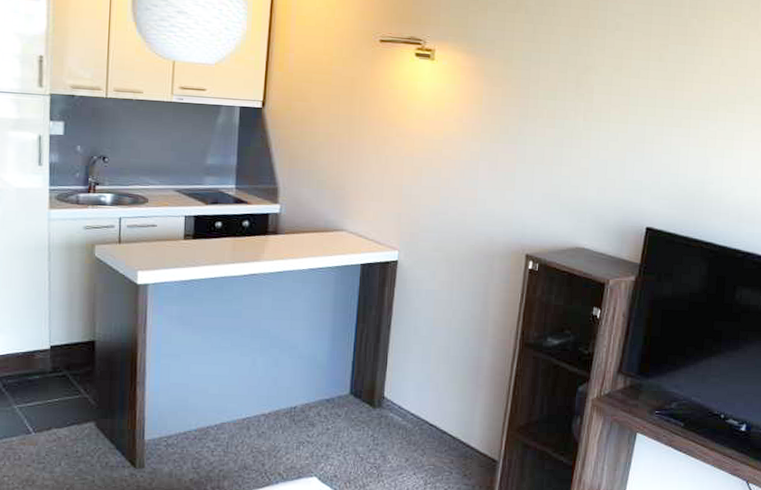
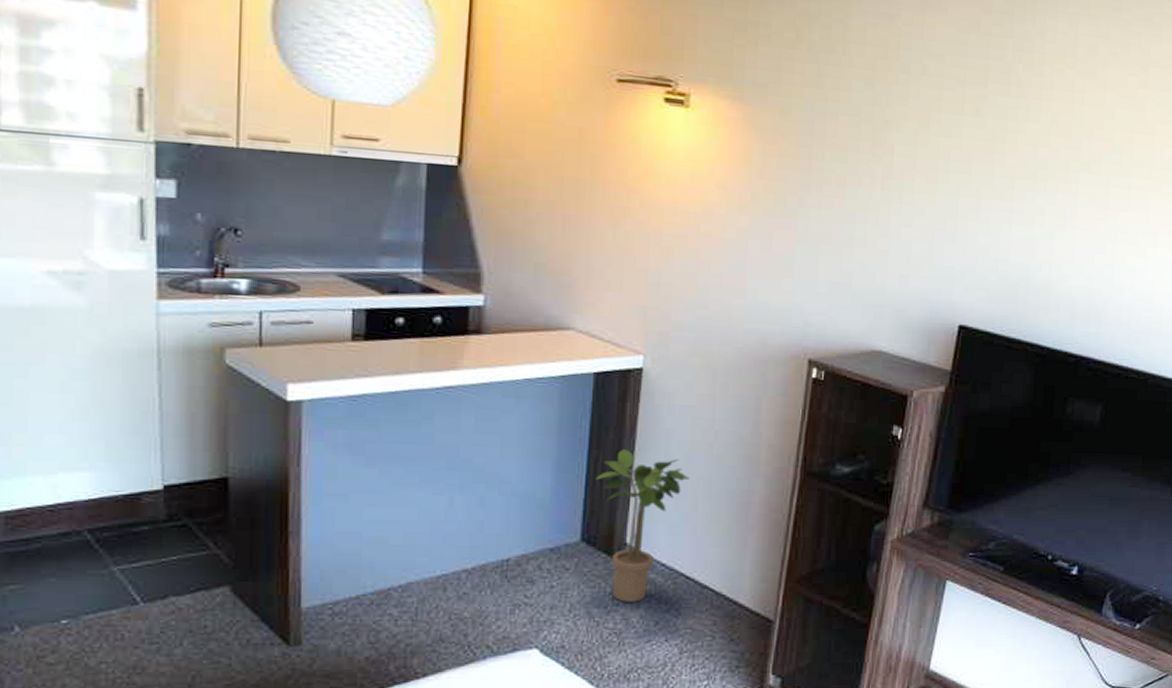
potted plant: none [361,323,434,443] -> present [595,449,691,602]

